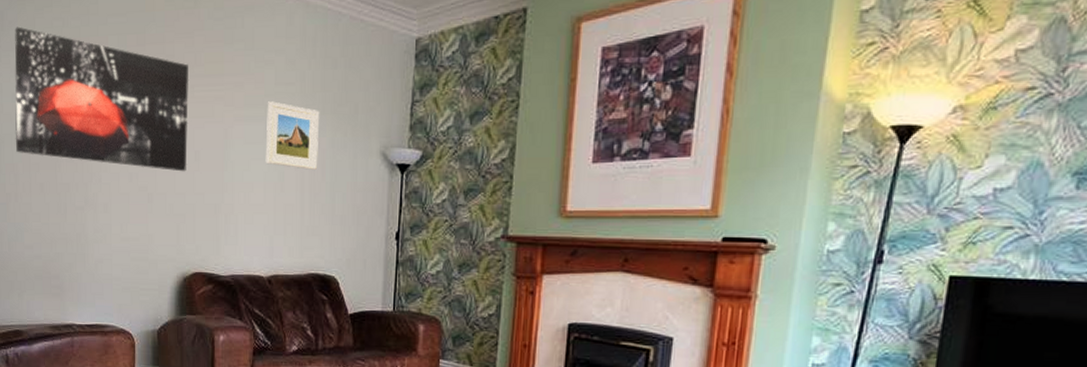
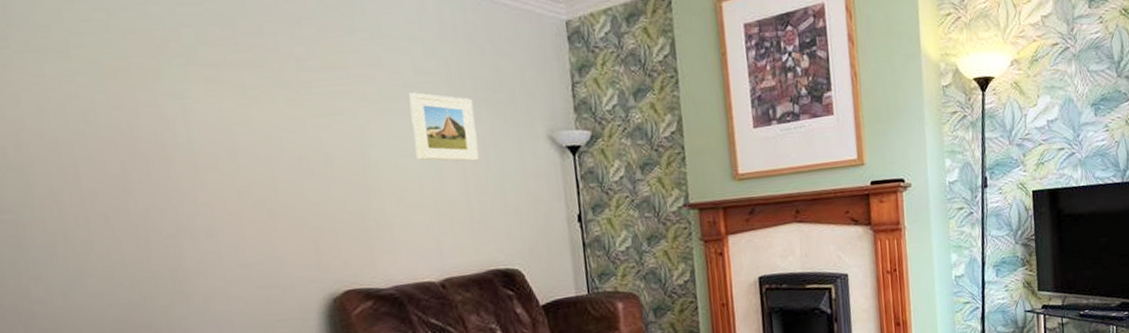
wall art: present [14,26,189,172] -> none [29,21,317,180]

